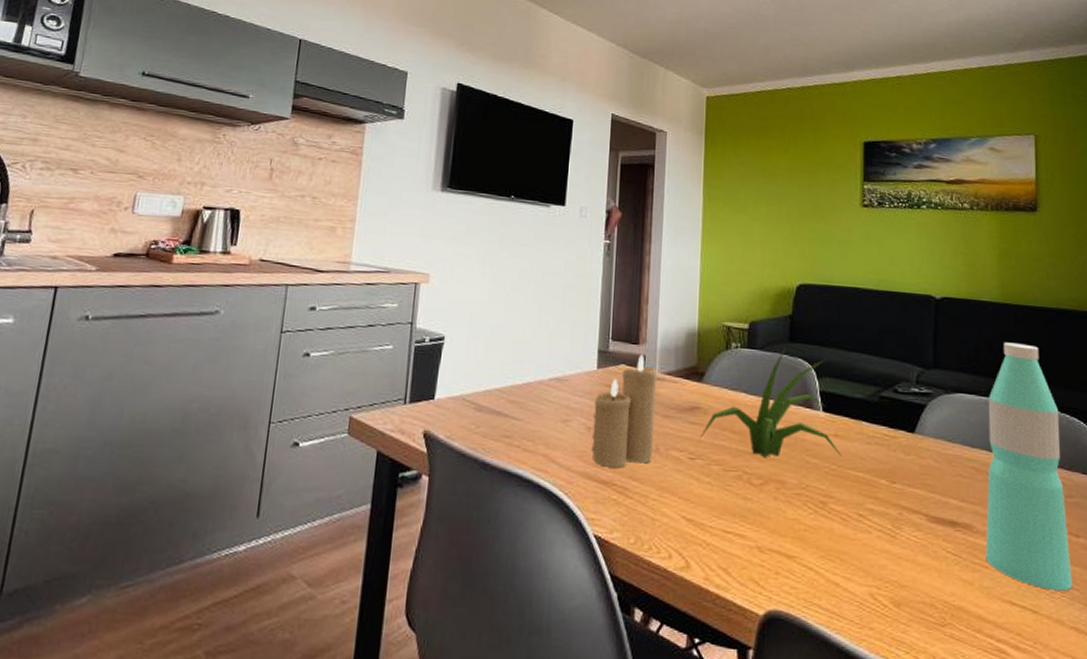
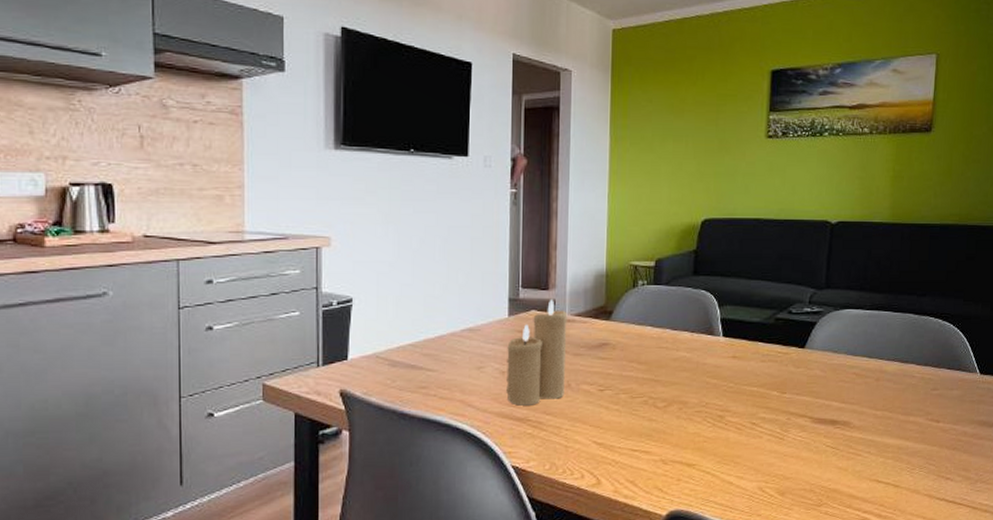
plant: present [699,347,843,457] -> none [608,281,740,382]
water bottle: present [985,342,1073,591] -> none [859,259,933,467]

